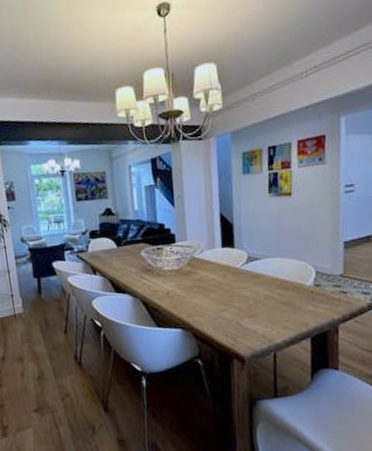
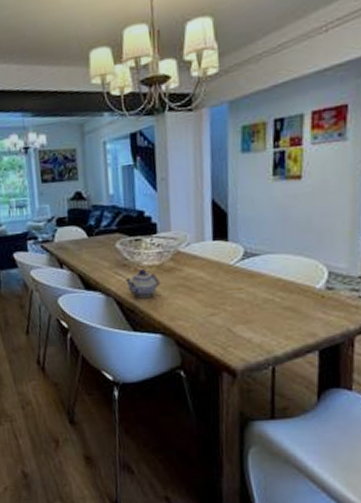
teapot: none [150,273,180,298] -> present [125,268,161,297]

